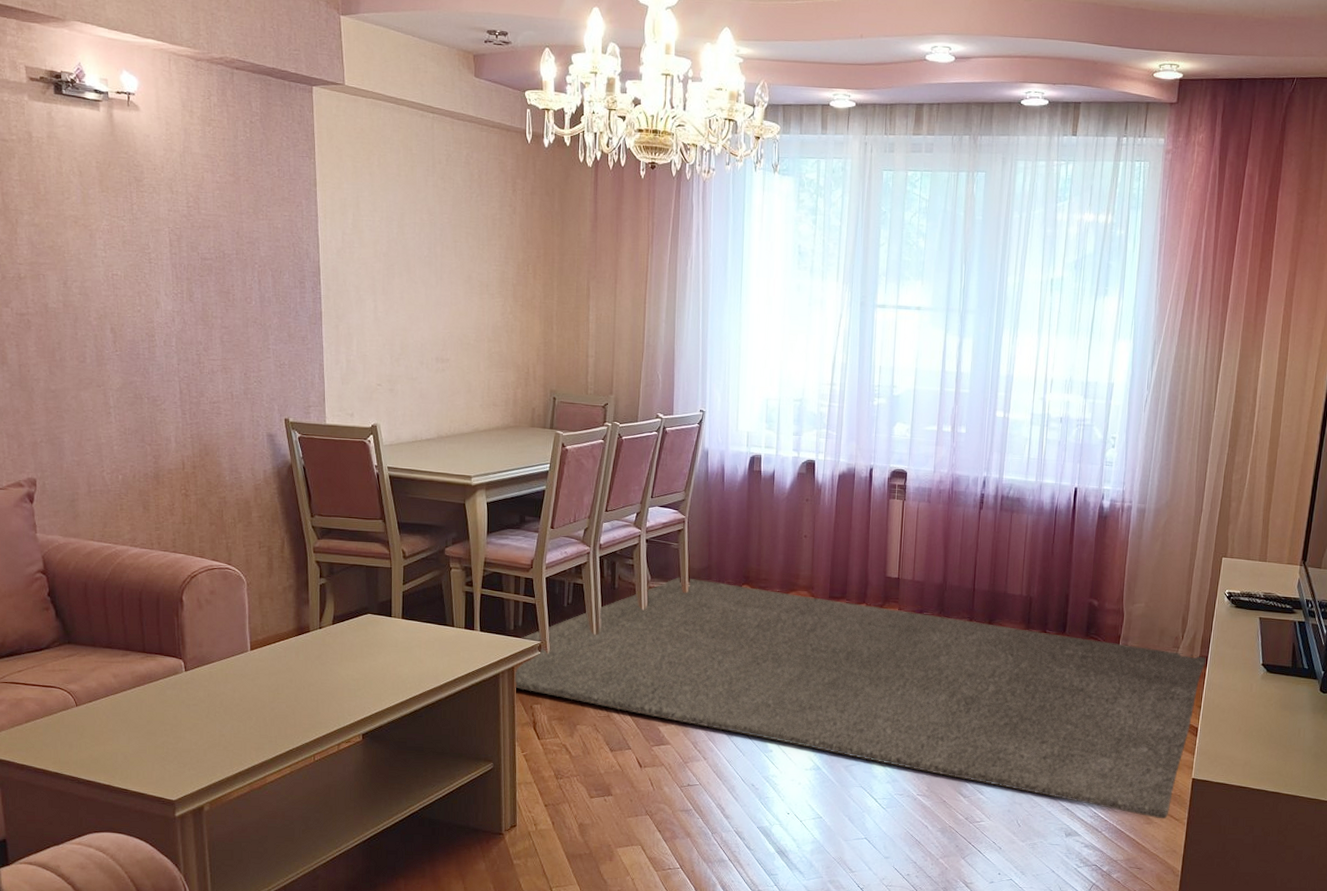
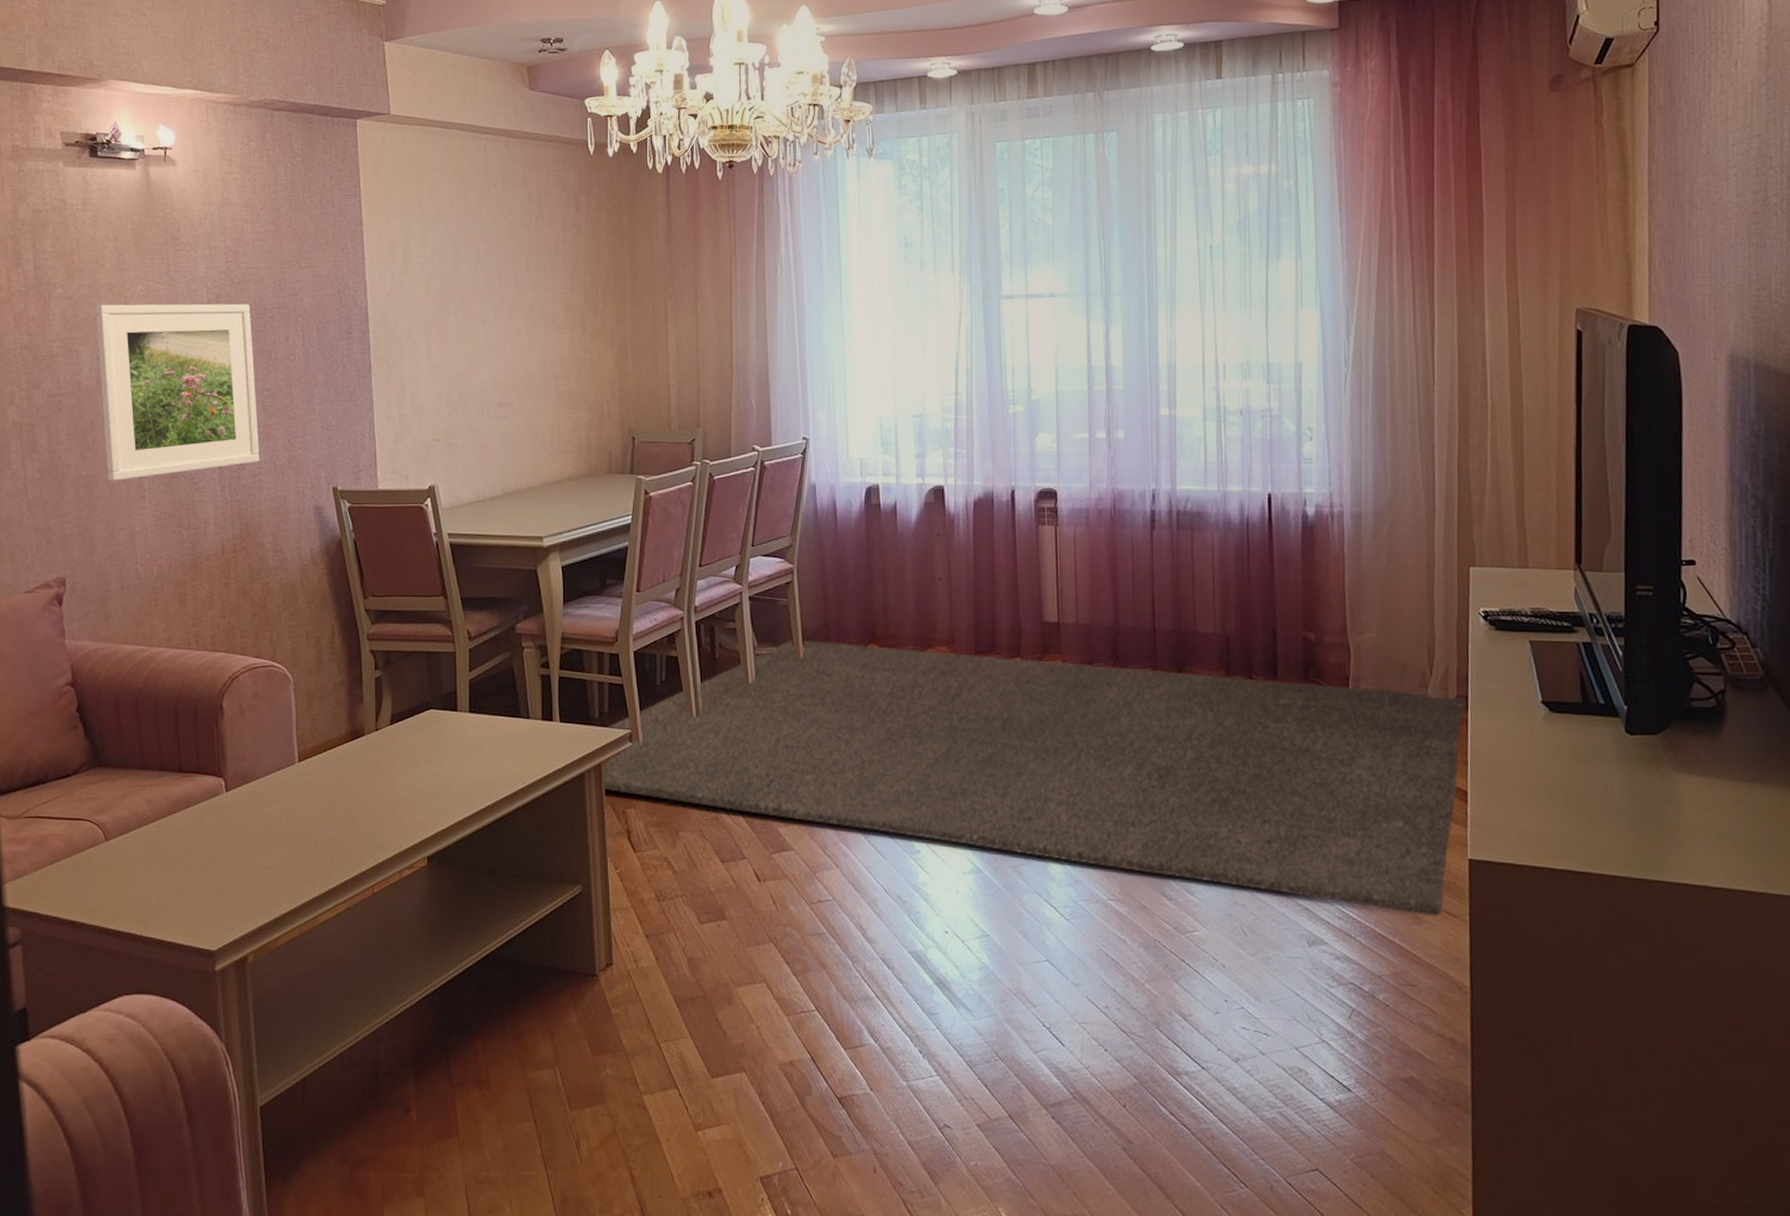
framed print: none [62,234,218,397] -> present [95,303,260,481]

